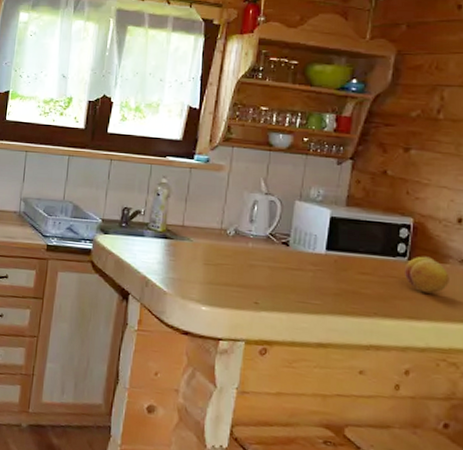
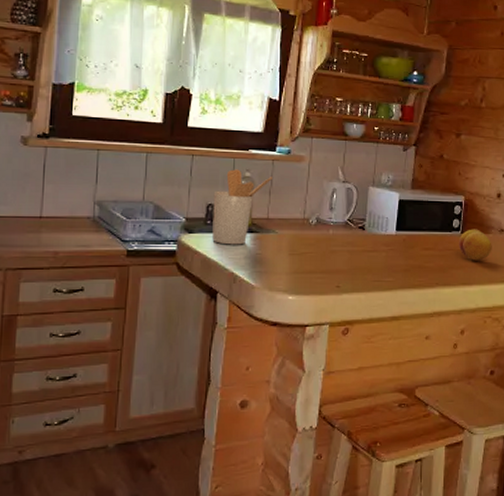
utensil holder: none [126,175,189,250] -> present [212,169,272,245]

